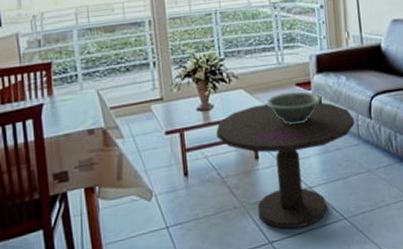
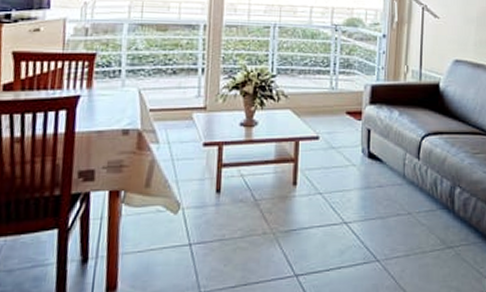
side table: present [216,102,355,229] -> none [256,129,401,264]
decorative bowl: present [266,91,322,125] -> none [312,120,371,155]

